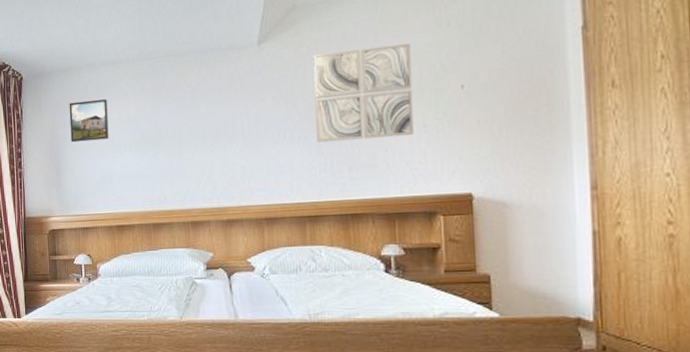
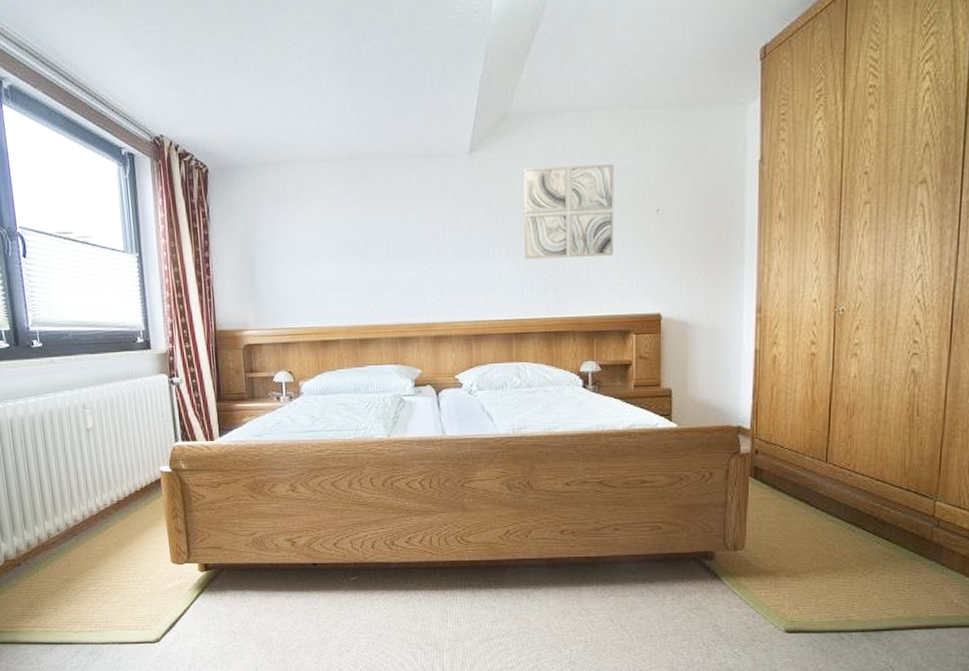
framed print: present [69,99,109,143] -> none [264,201,311,248]

